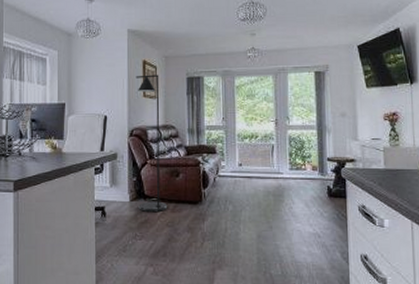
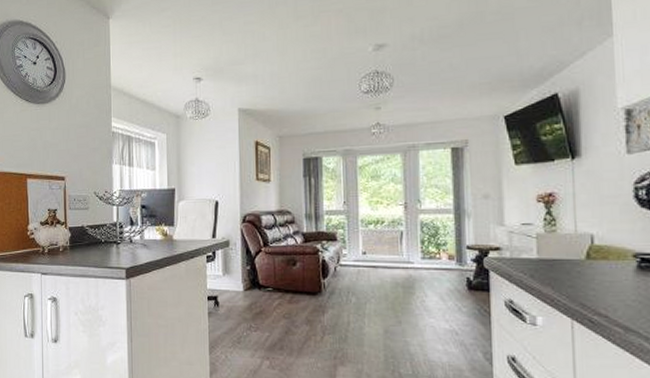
floor lamp: present [135,74,167,212] -> none [247,156,283,302]

